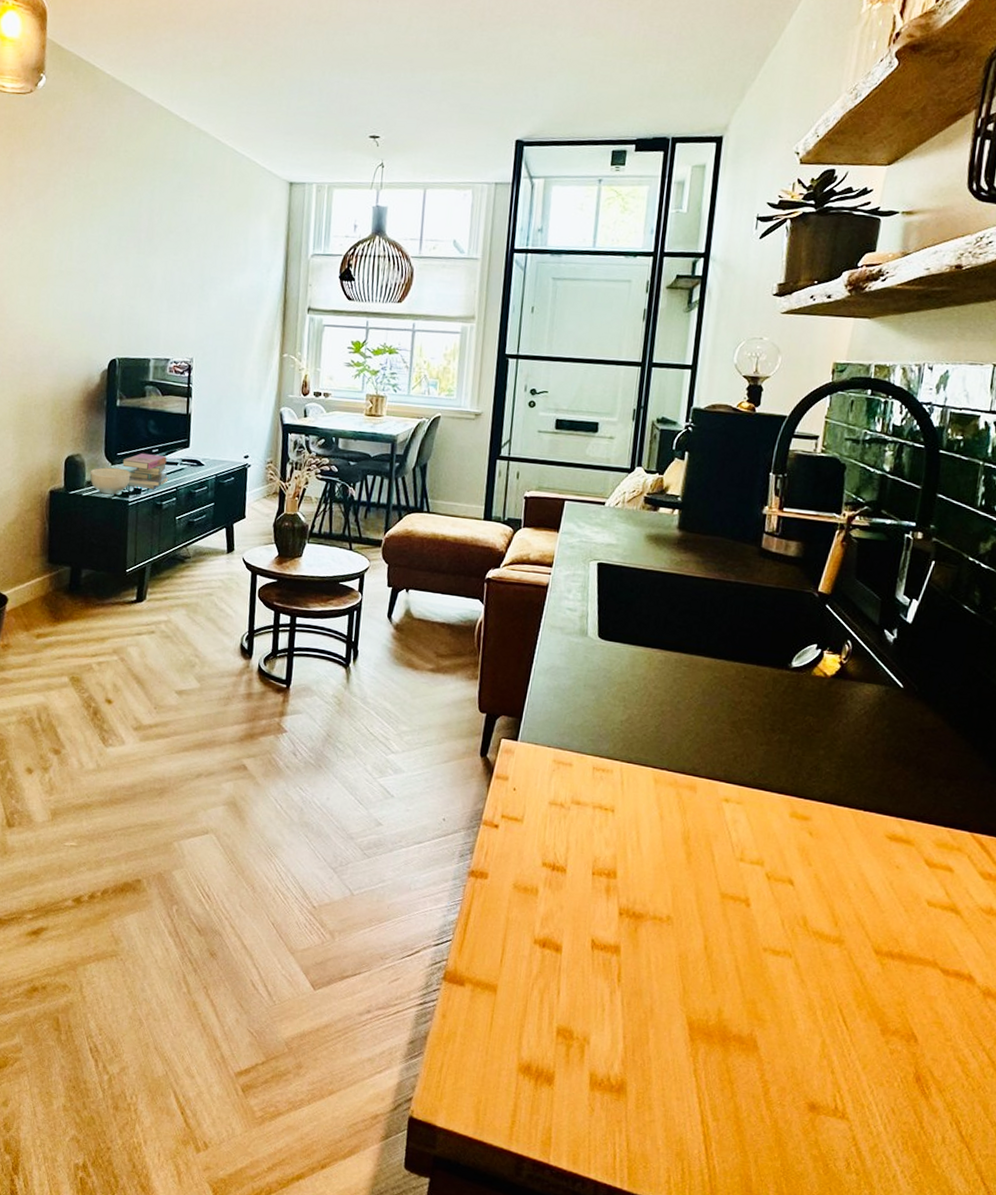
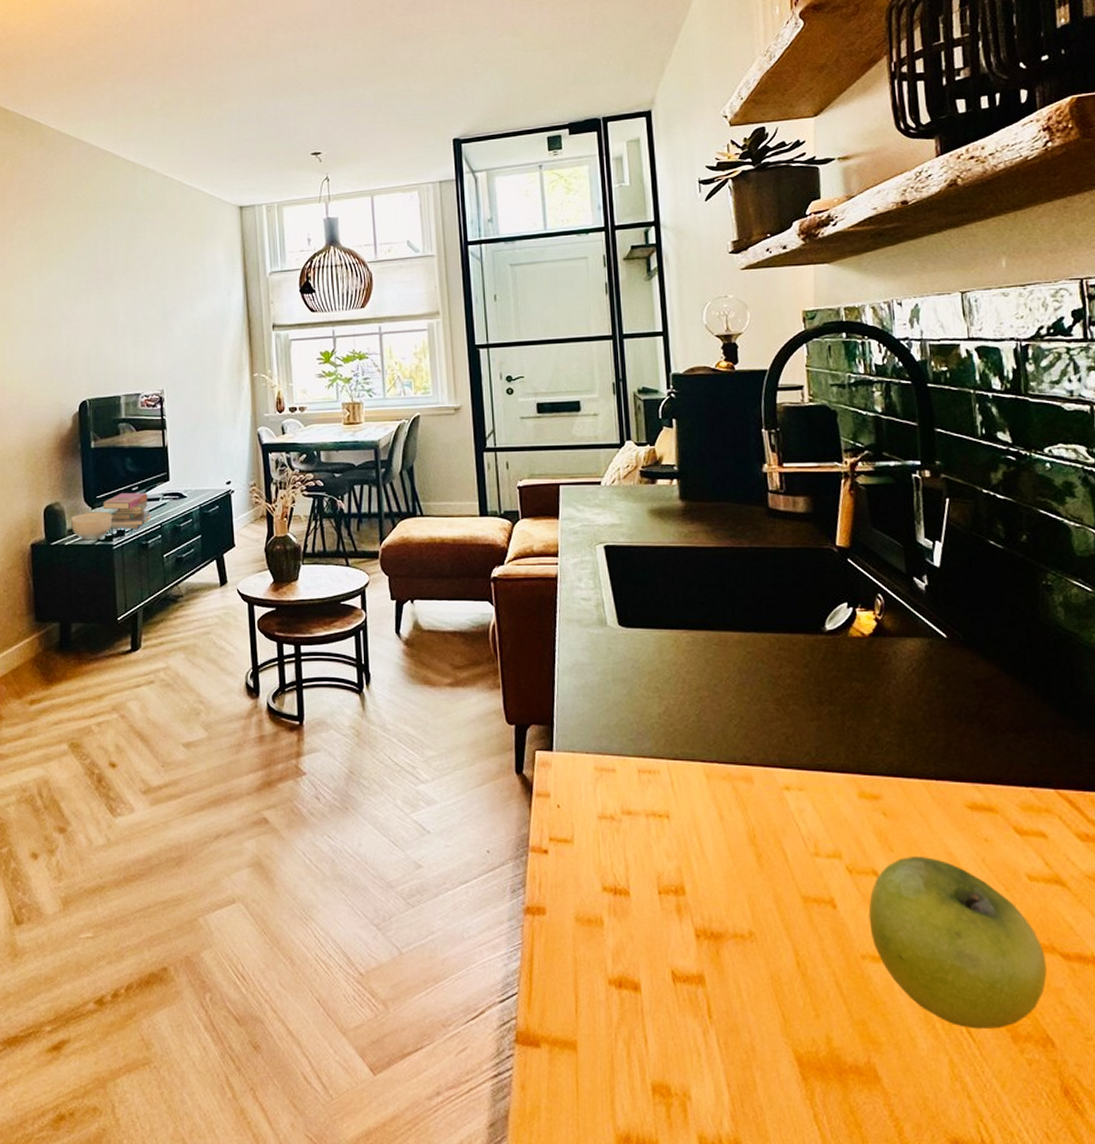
fruit: none [776,872,927,1022] -> present [868,857,1047,1030]

